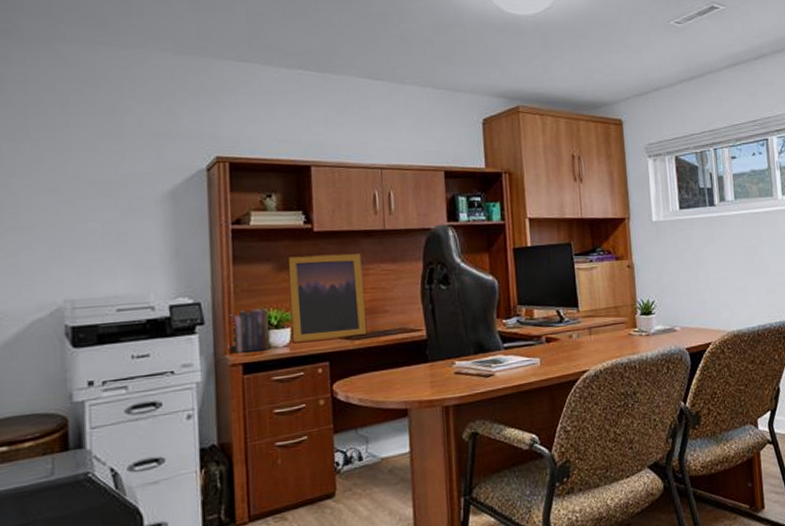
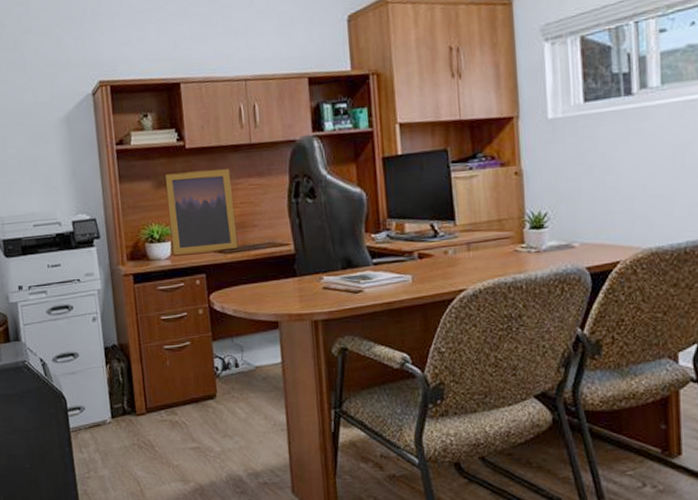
books: present [228,308,270,354] -> none [120,223,154,265]

